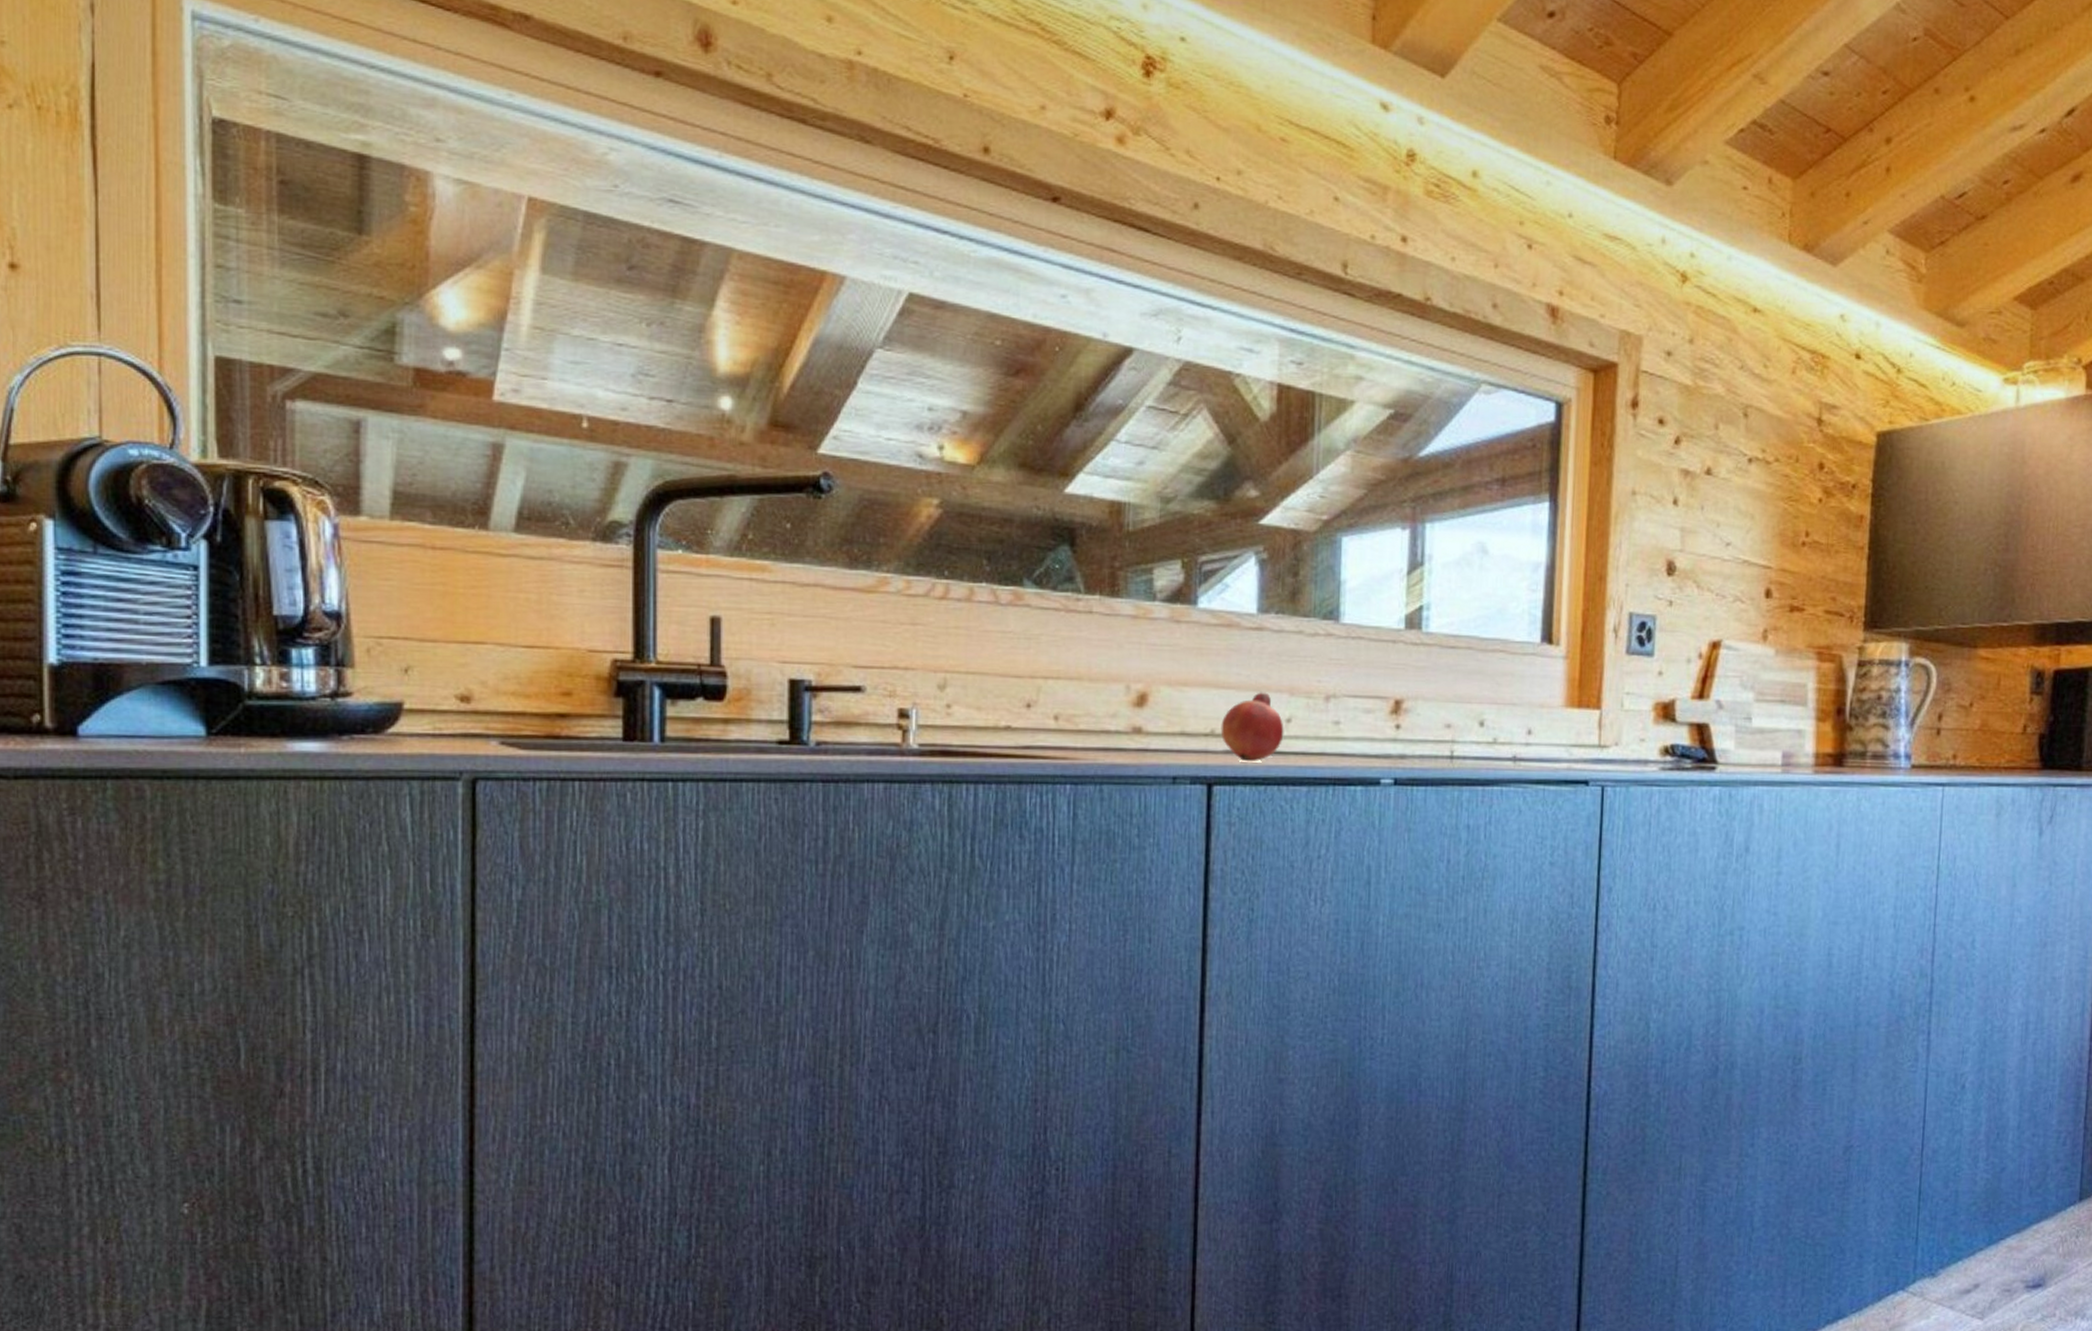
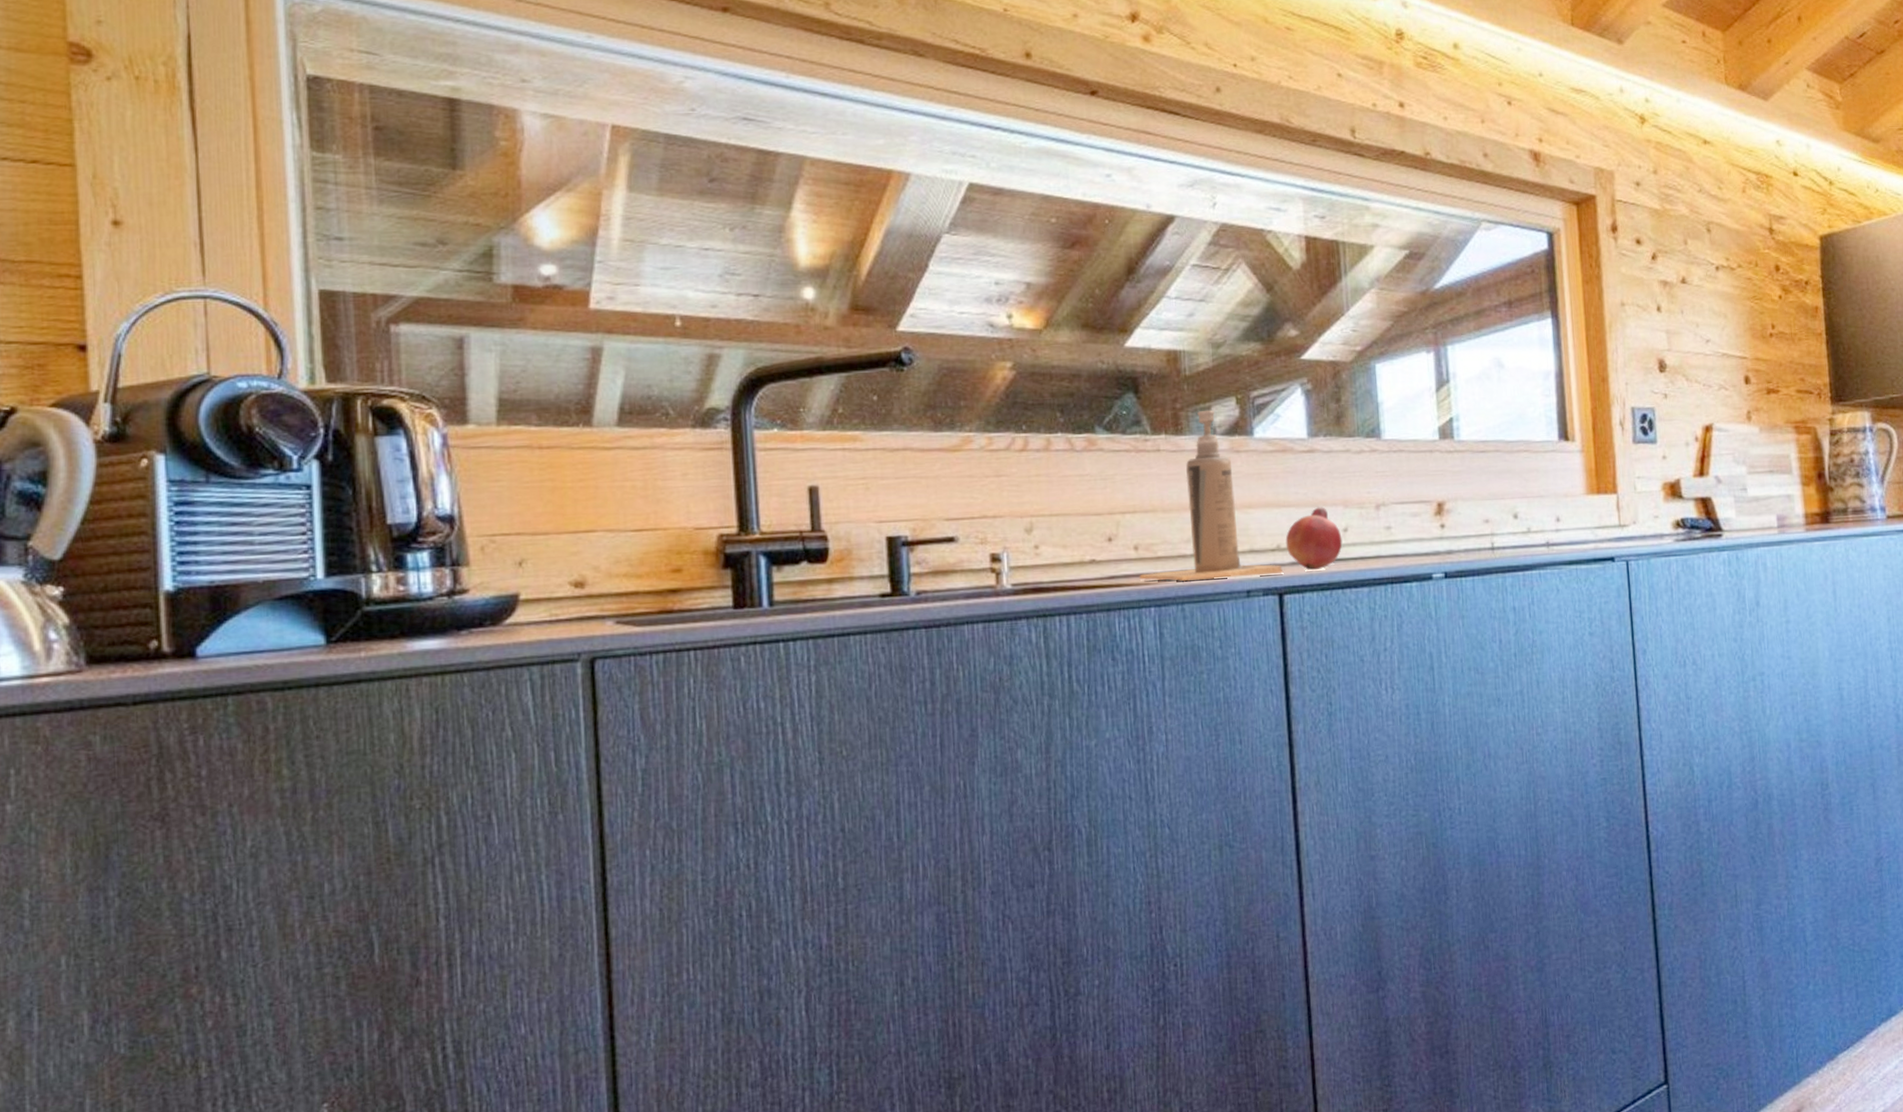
soap dispenser: none [1057,572,1216,762] -> present [1139,410,1284,581]

